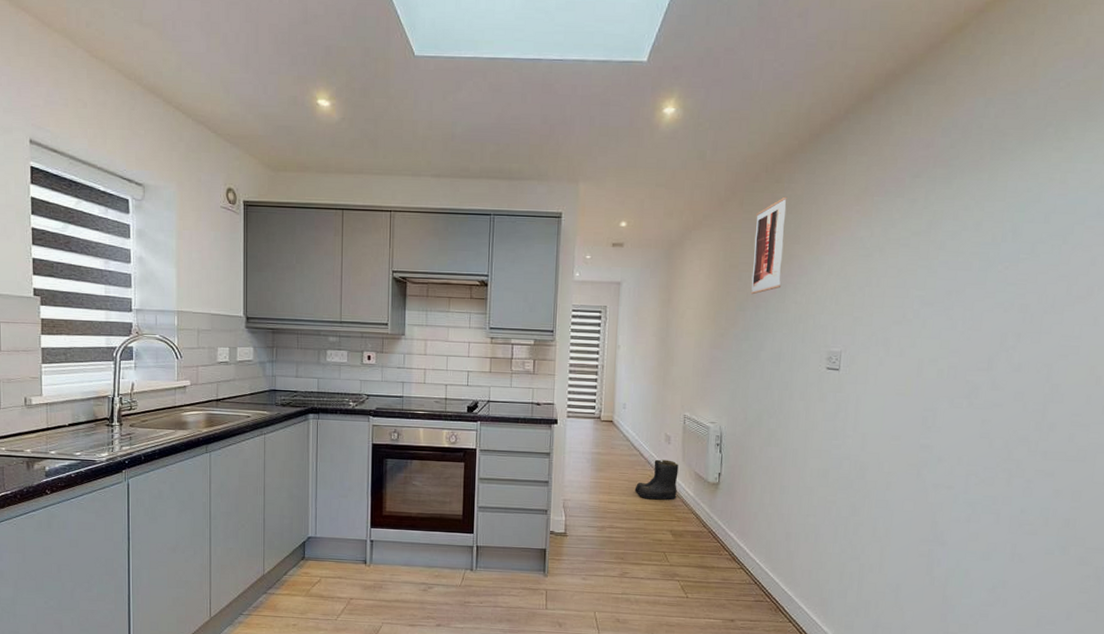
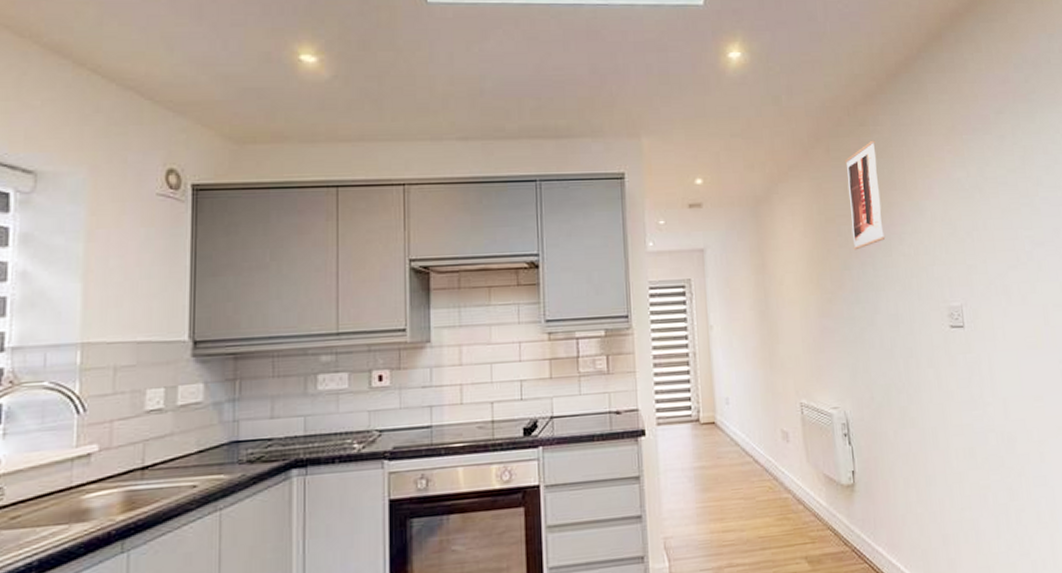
boots: present [634,459,679,500] -> none [753,463,807,519]

